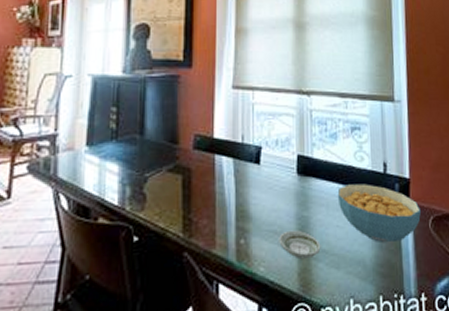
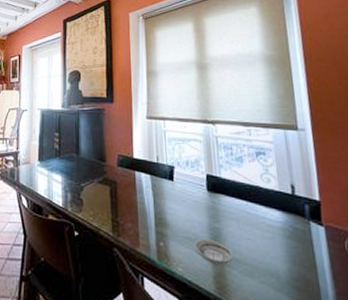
cereal bowl: present [337,184,421,242] -> none [246,202,336,258]

